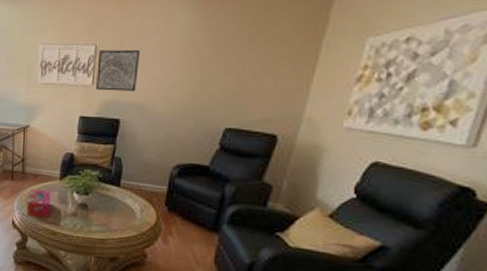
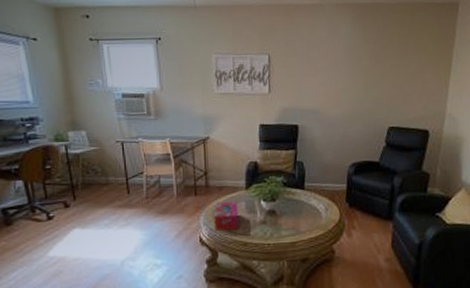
wall art: present [96,49,141,91] -> none [272,58,311,99]

